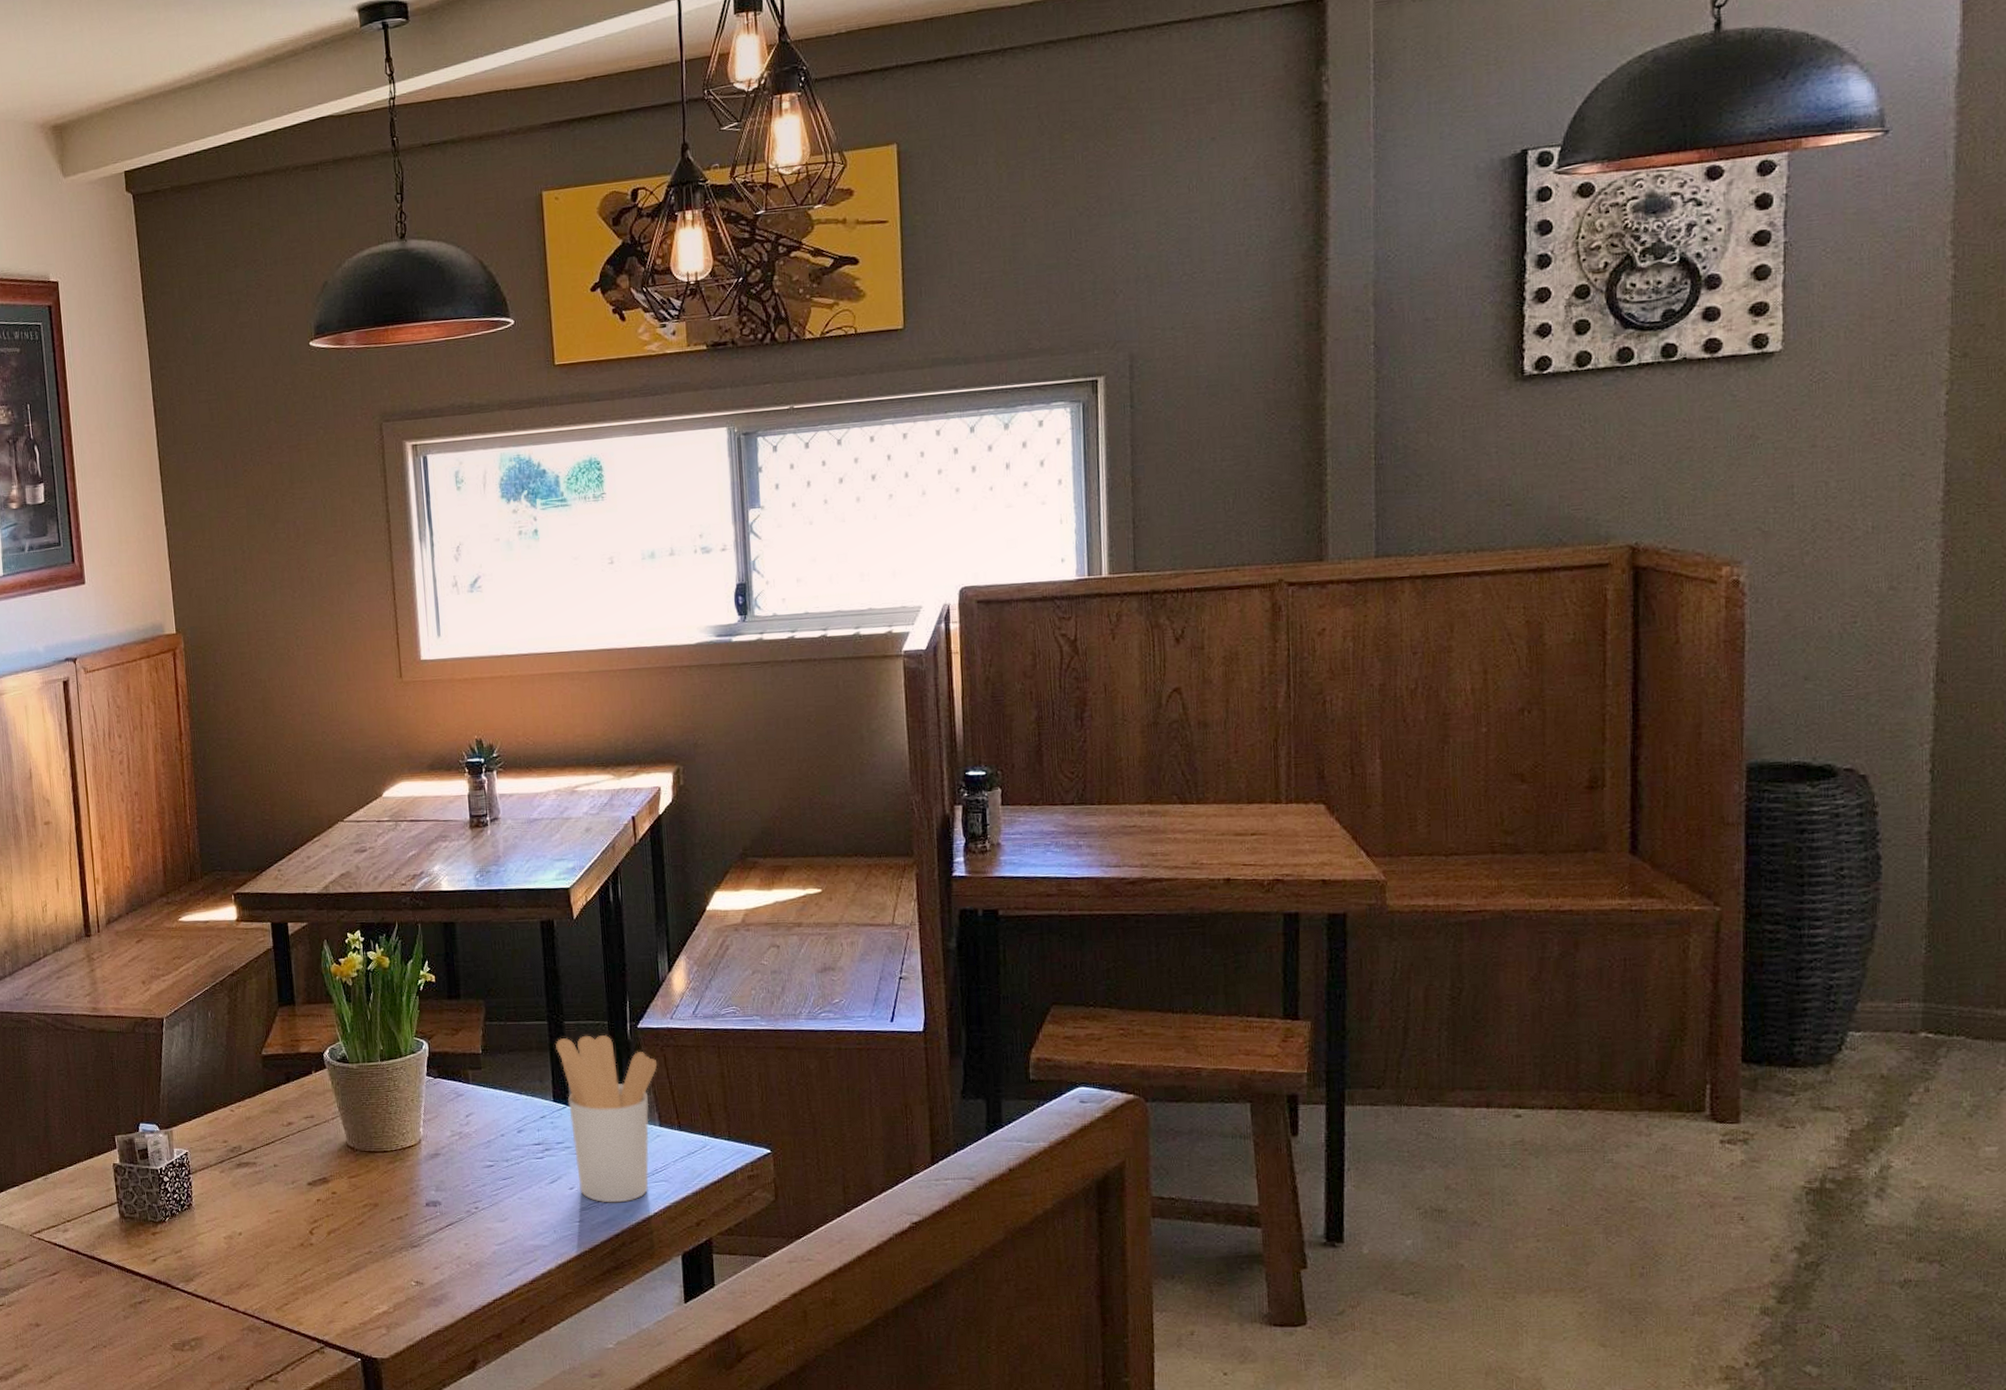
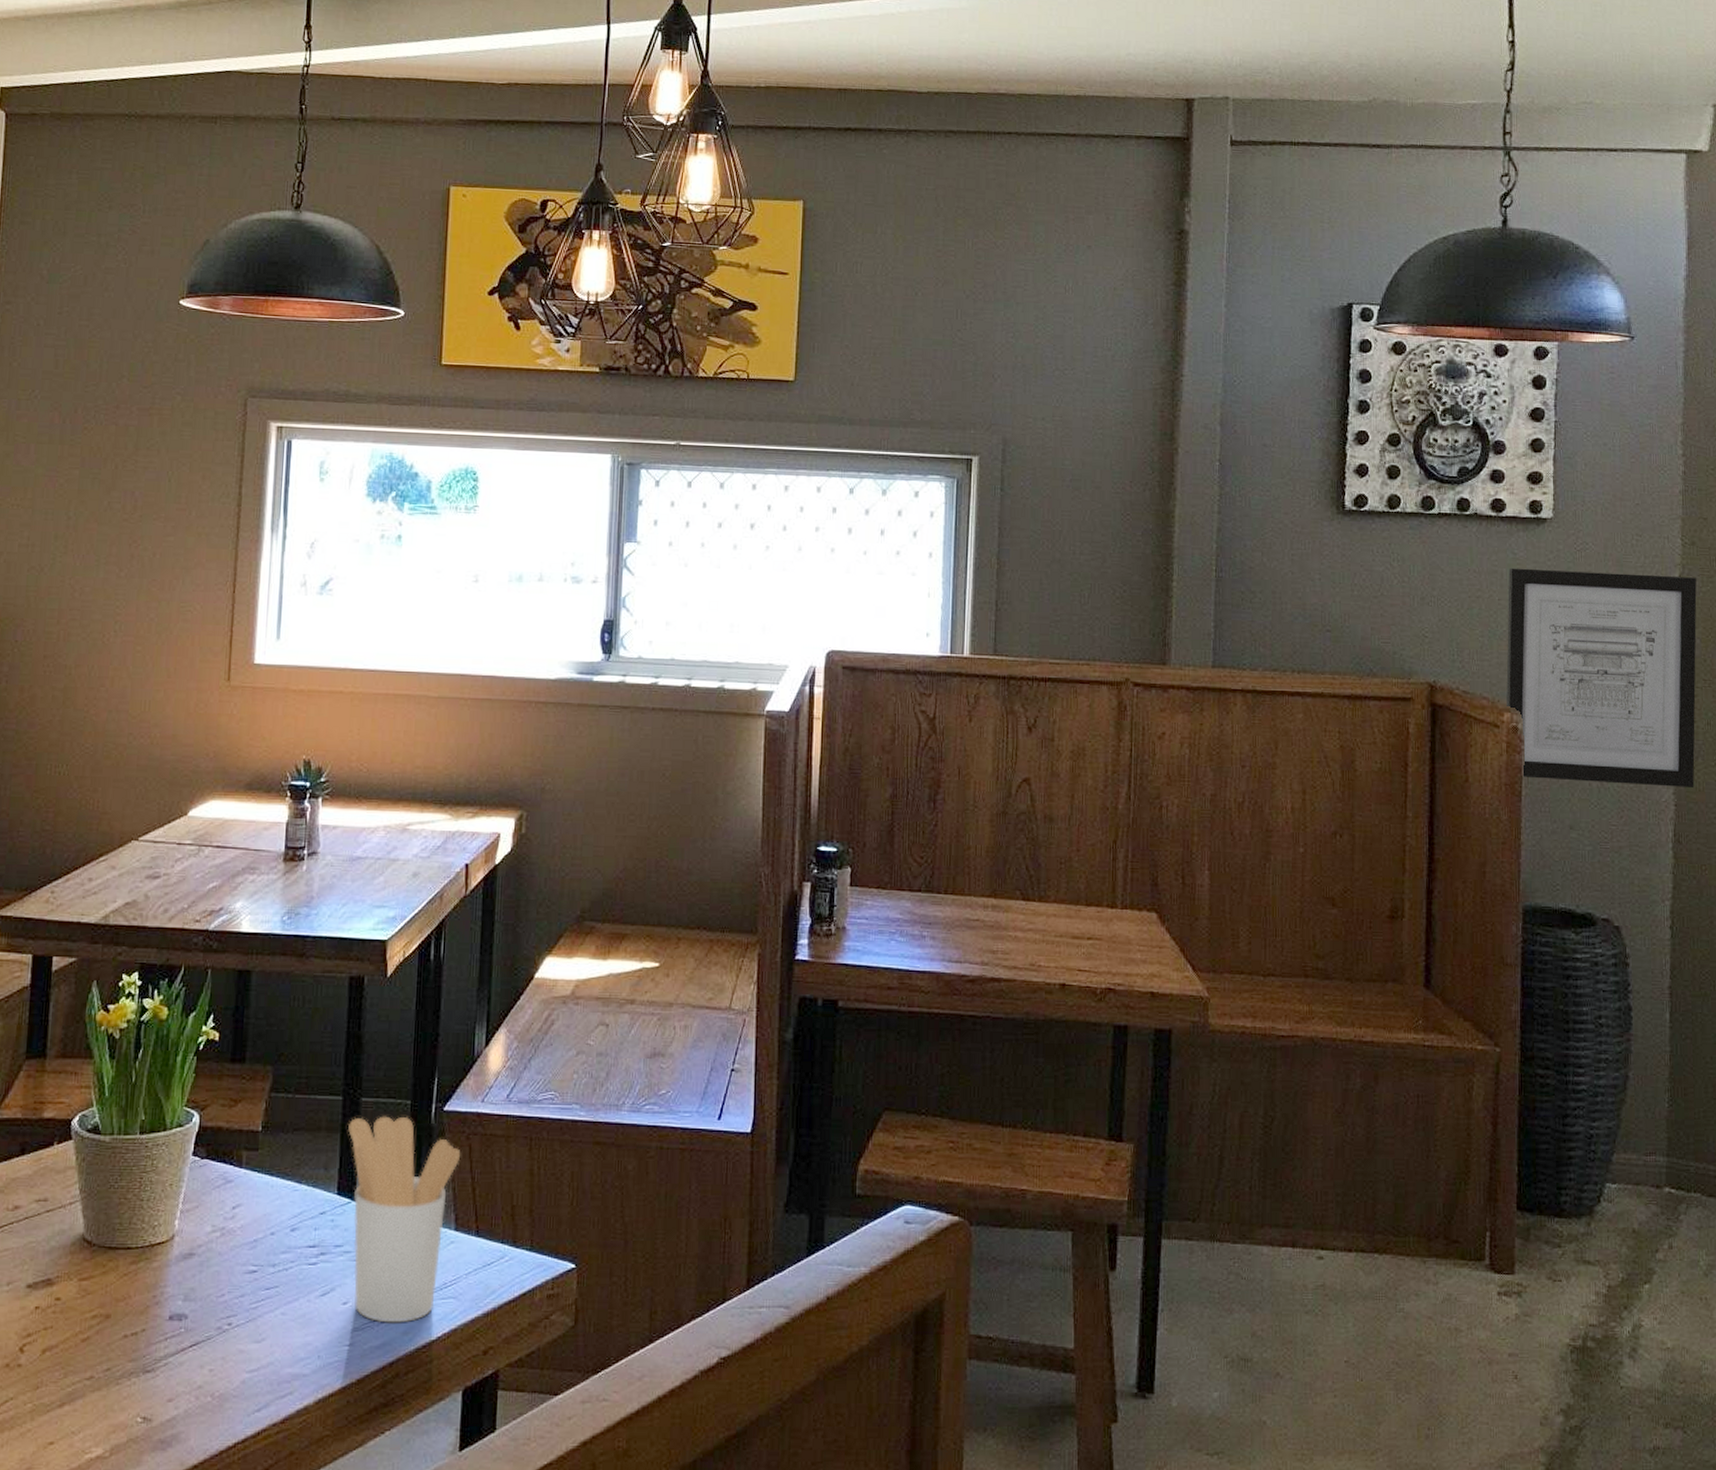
wall art: none [1724,393,1969,632] -> present [1506,568,1697,787]

